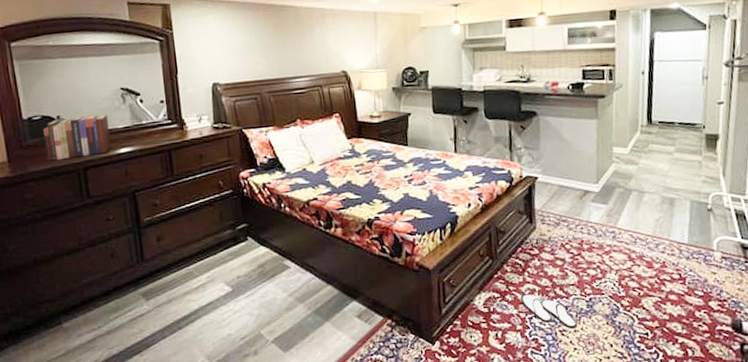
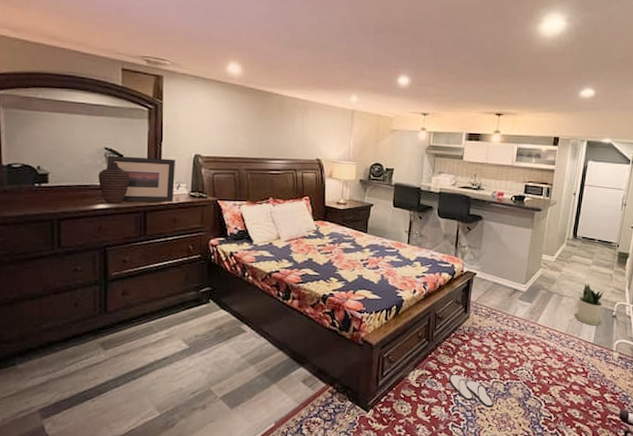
books: present [43,114,112,161] -> none [22,169,89,209]
decorative vase: none [118,101,150,147] -> present [98,161,129,204]
picture frame: none [124,91,197,143] -> present [106,155,175,202]
planter: none [659,175,696,224] -> present [573,284,604,326]

